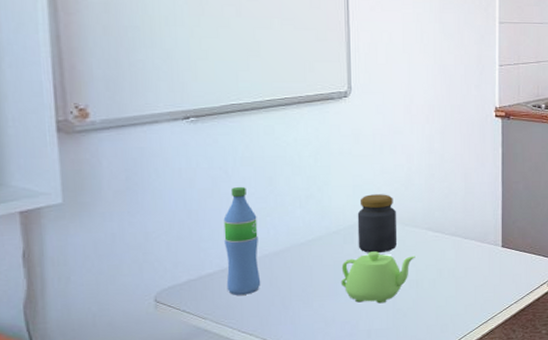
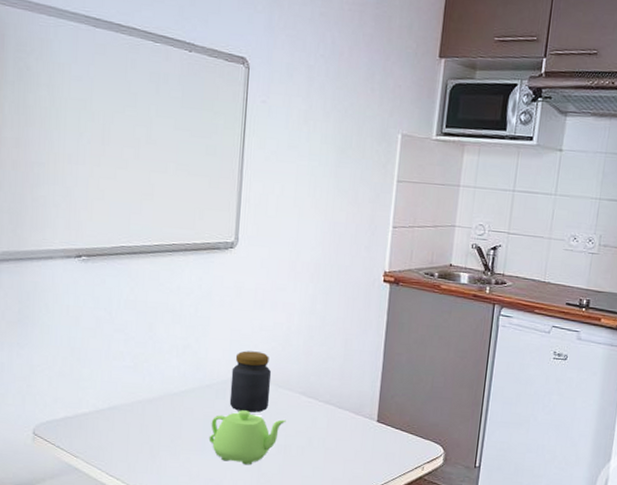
water bottle: present [223,186,261,295] -> none [100,329,135,439]

